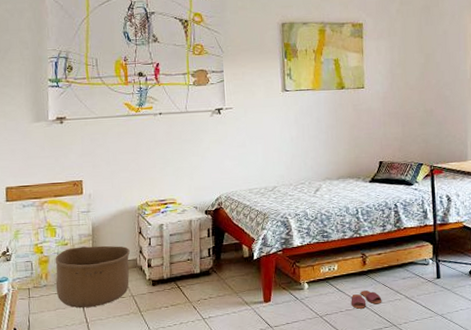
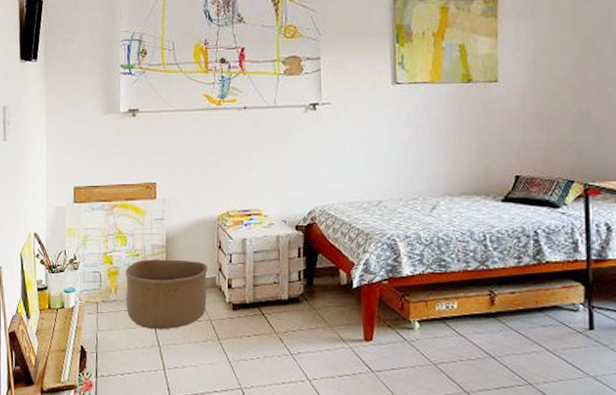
slippers: present [351,290,382,309] -> none [474,337,515,359]

